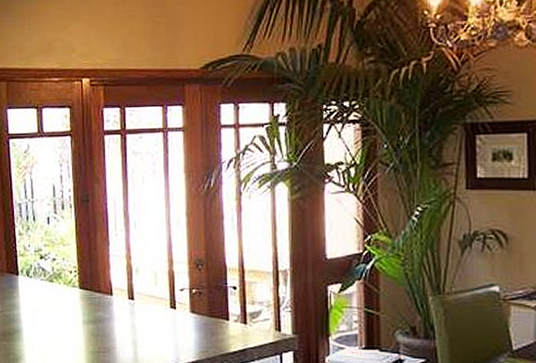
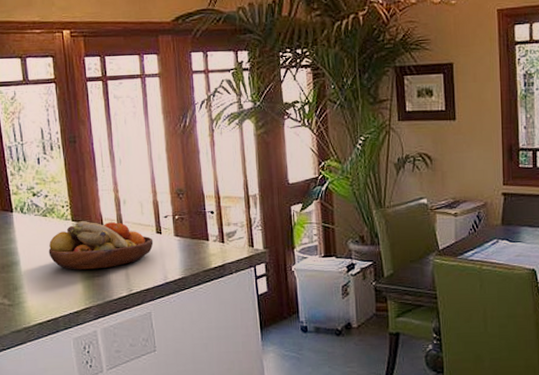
fruit bowl: none [53,289,167,344] -> present [48,221,154,270]

